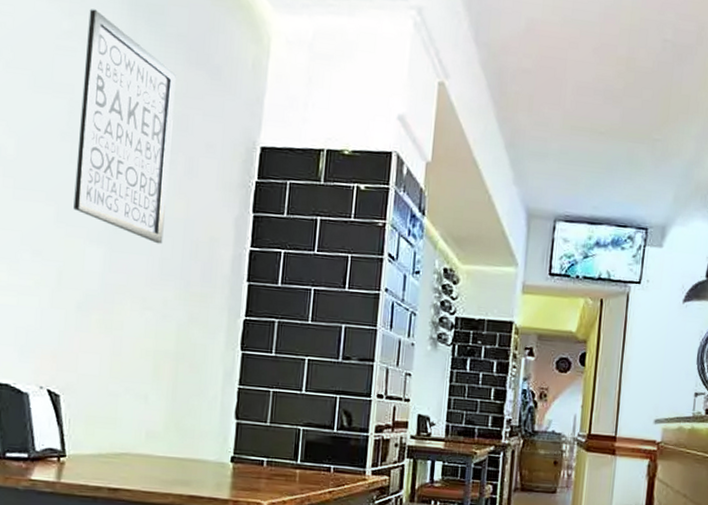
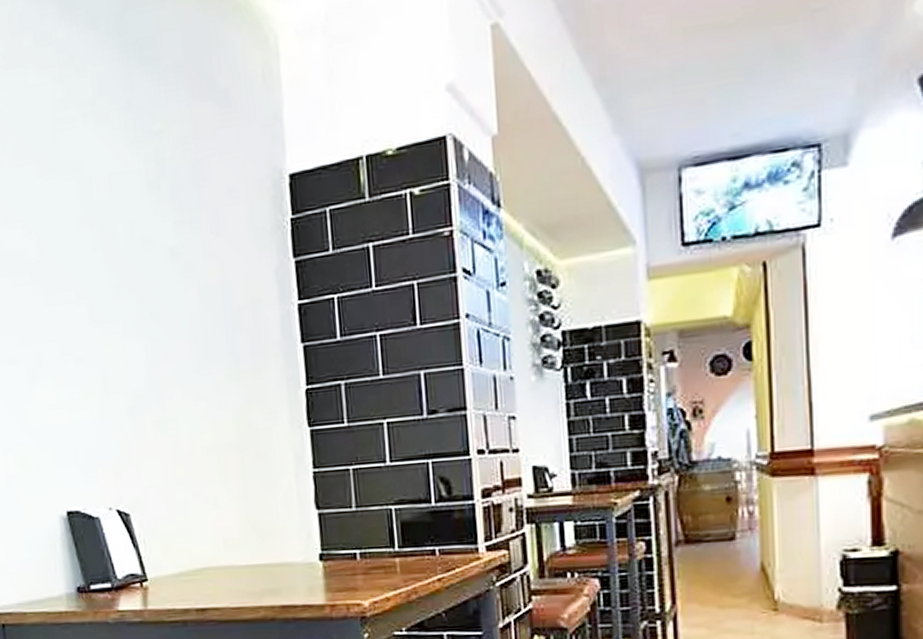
wall art: present [73,9,176,244] -> none [80,64,202,321]

